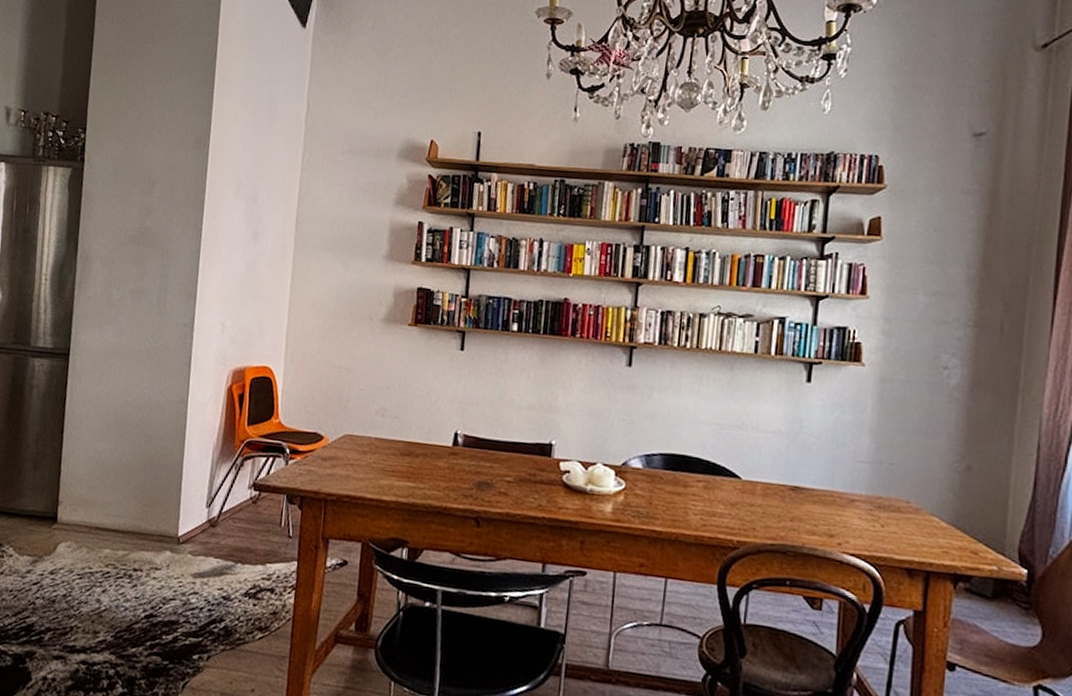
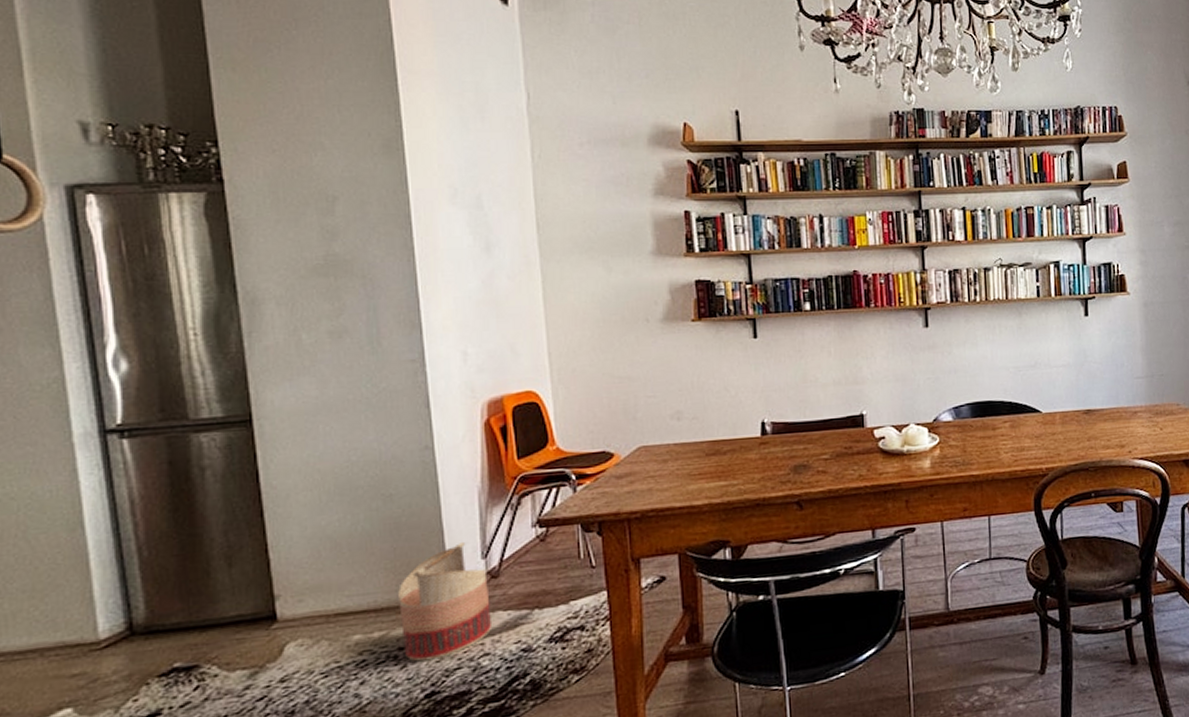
basket: none [137,488,207,587] -> present [398,541,493,662]

